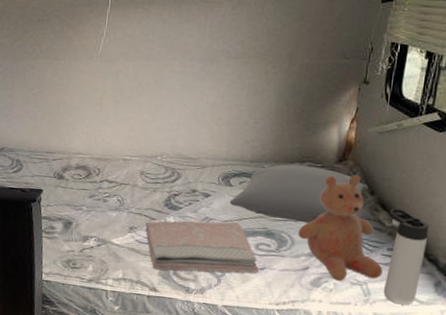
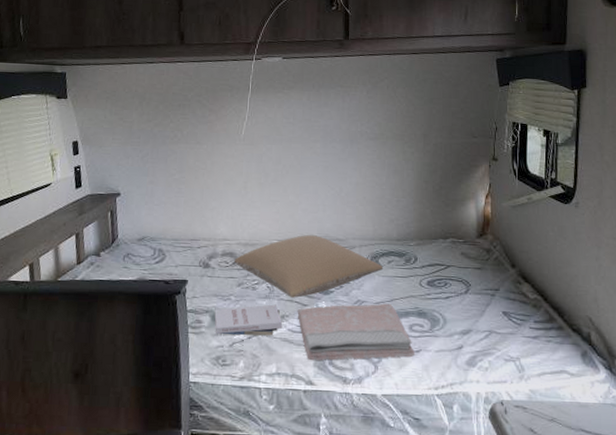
books: none [66,216,131,245] -> present [214,304,283,336]
pillow: none [87,152,235,212] -> present [234,235,384,298]
pillow: present [229,164,369,224] -> none [380,241,509,300]
stuffed animal: present [298,174,383,282] -> none [449,248,533,359]
thermos bottle: present [383,208,430,305] -> none [531,280,569,379]

